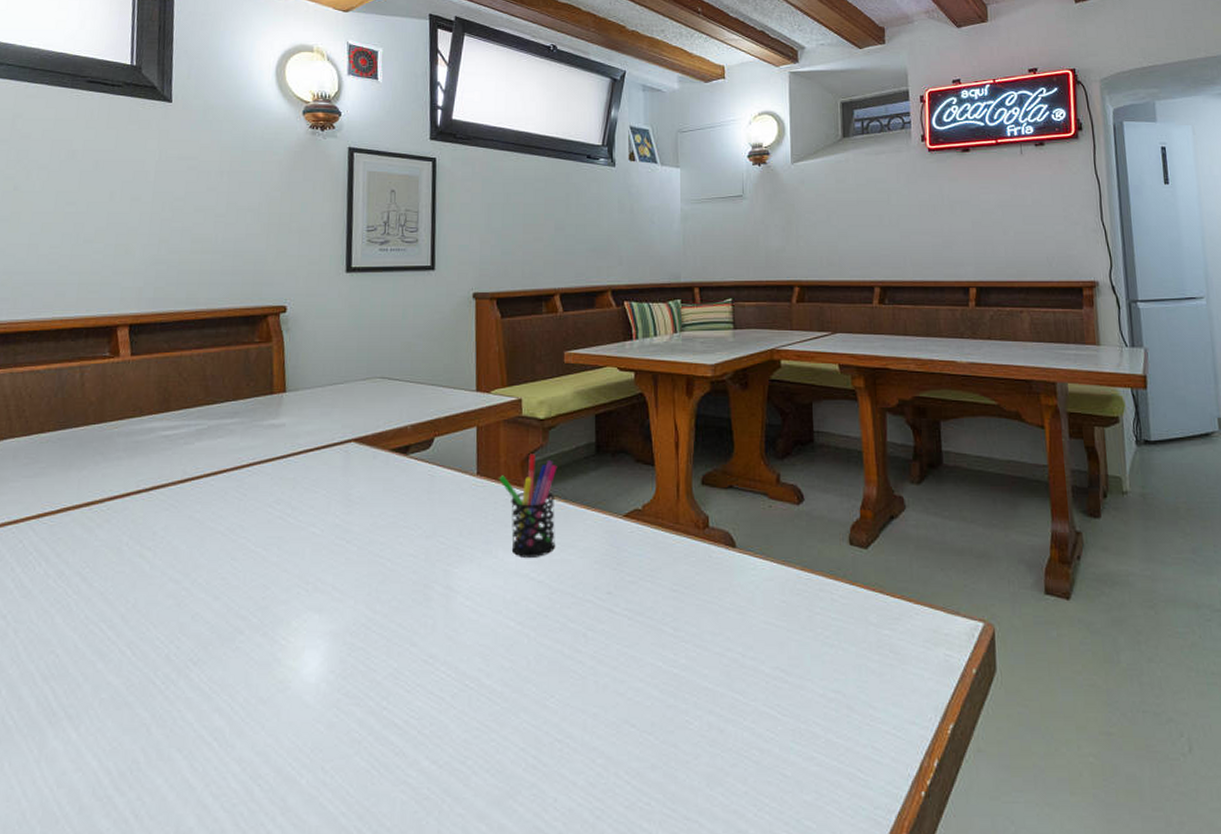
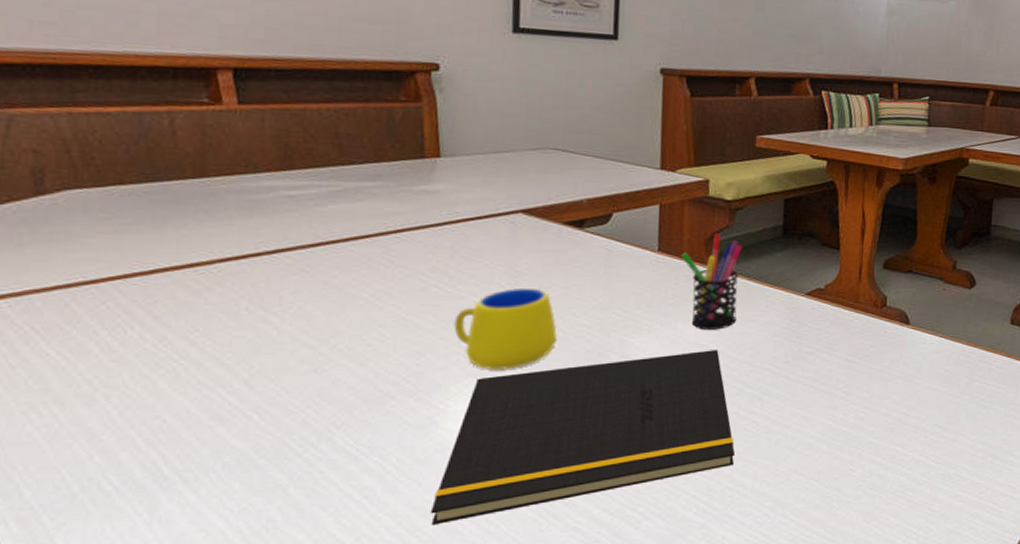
notepad: none [271,578,561,773] -> present [430,349,735,526]
mug: none [295,517,386,602] -> present [454,287,557,369]

